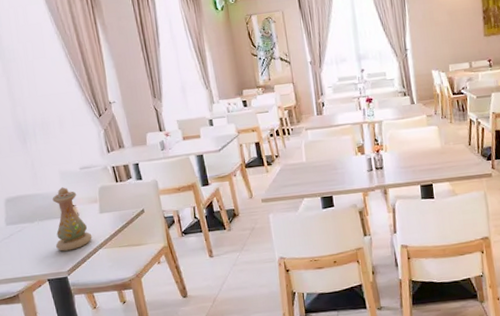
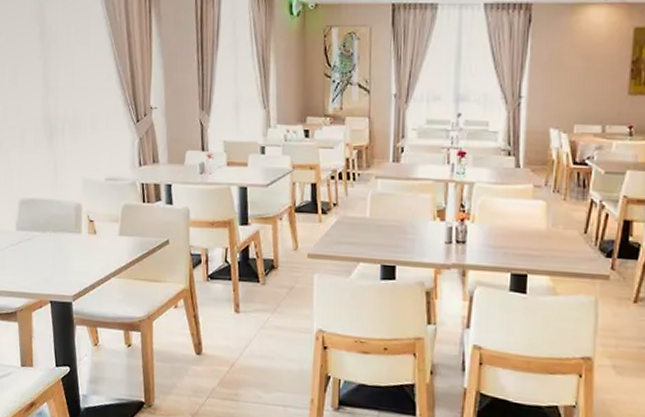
vase: present [52,187,92,251] -> none [65,197,106,273]

